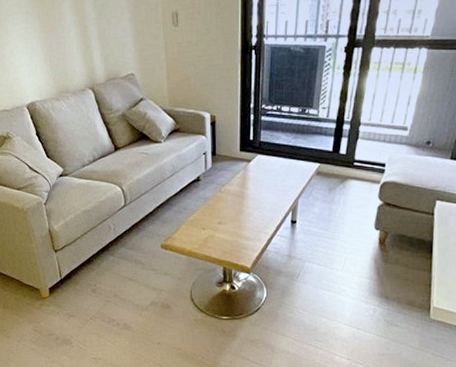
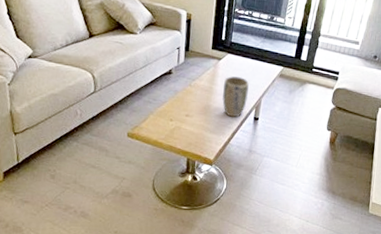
plant pot: none [255,178,283,222] -> present [222,76,249,118]

